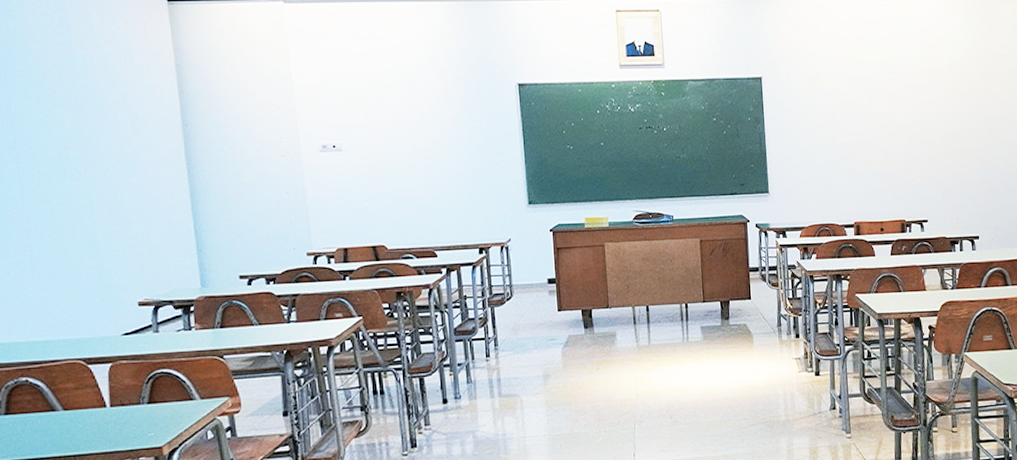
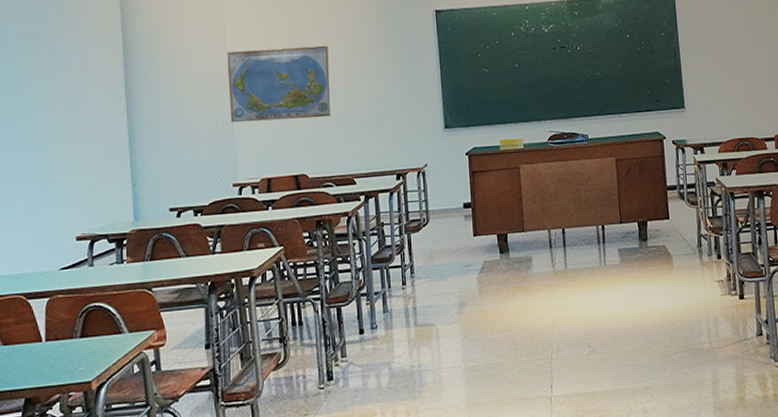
world map: none [296,114,410,191] -> present [227,45,331,123]

